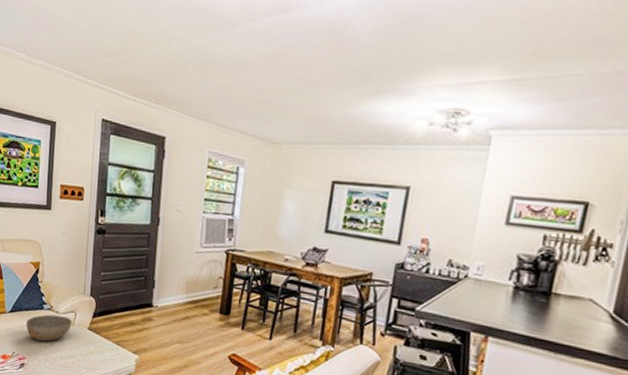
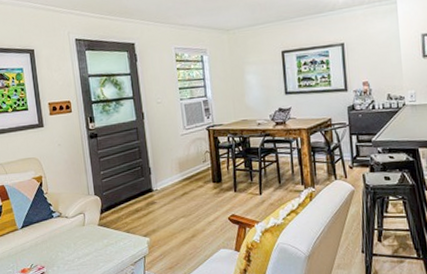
bowl: present [25,314,72,342] -> none [38,219,83,248]

